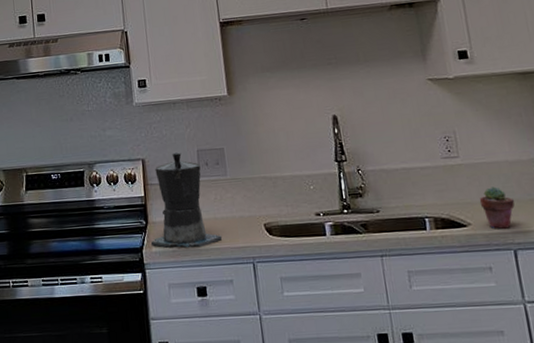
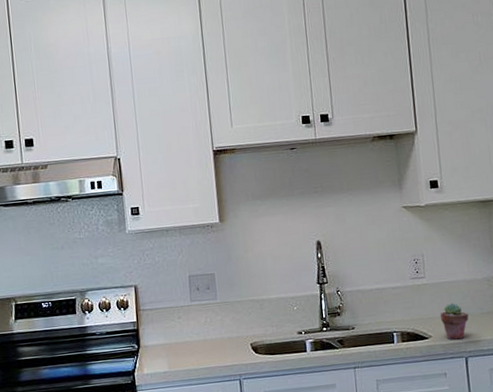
coffee maker: present [150,152,223,249] -> none [142,278,212,370]

